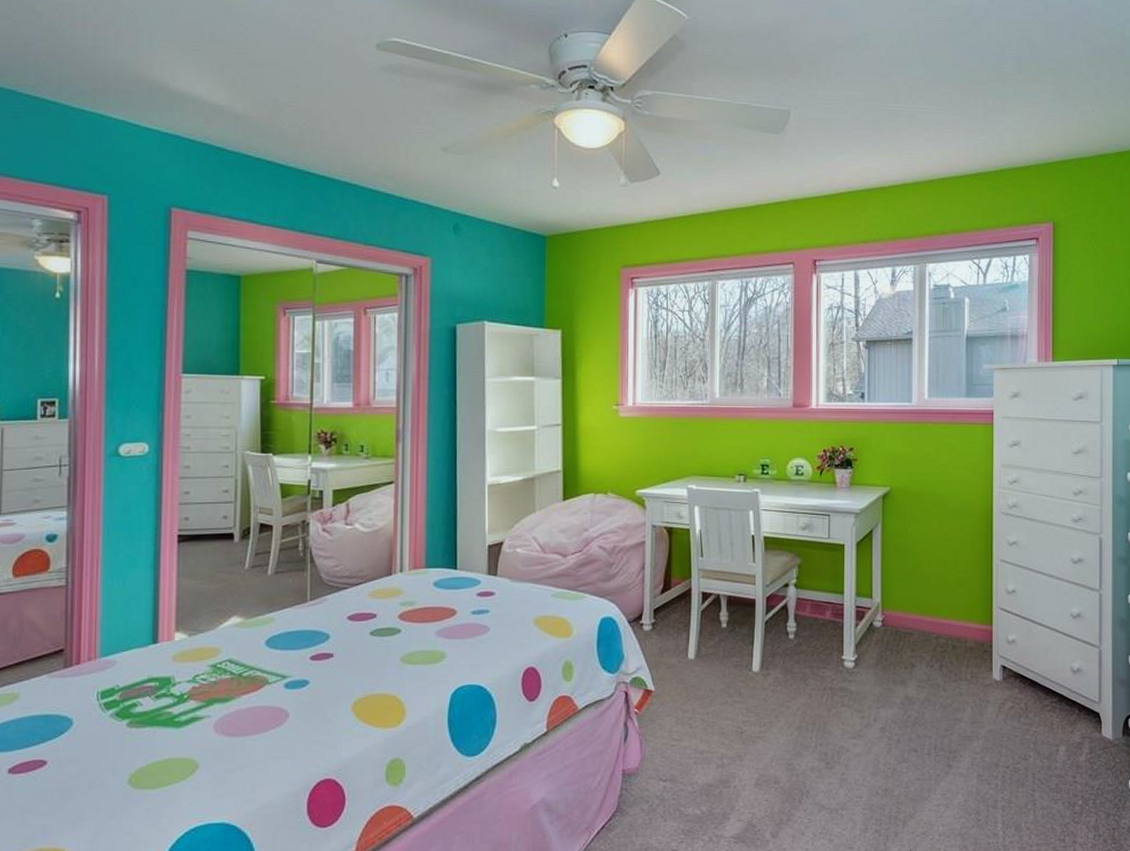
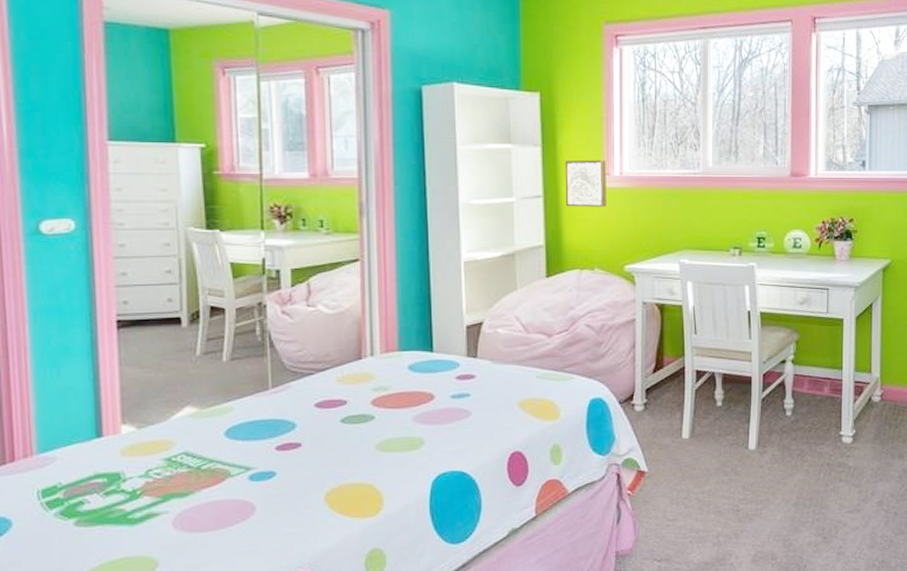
wall art: none [582,391,621,435] -> present [565,159,606,207]

